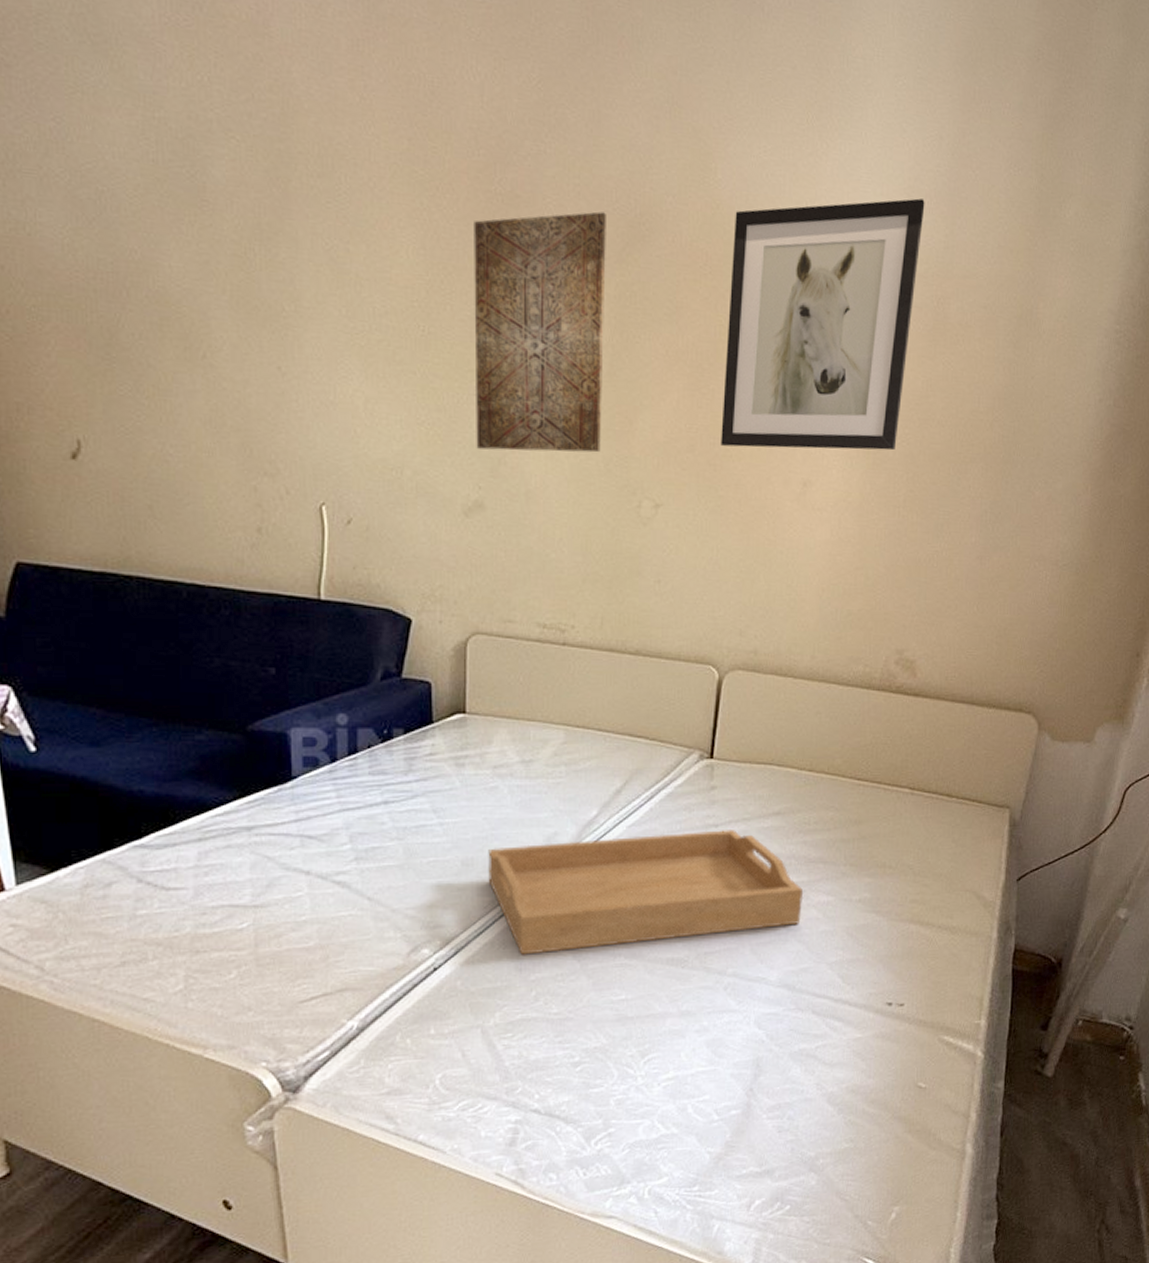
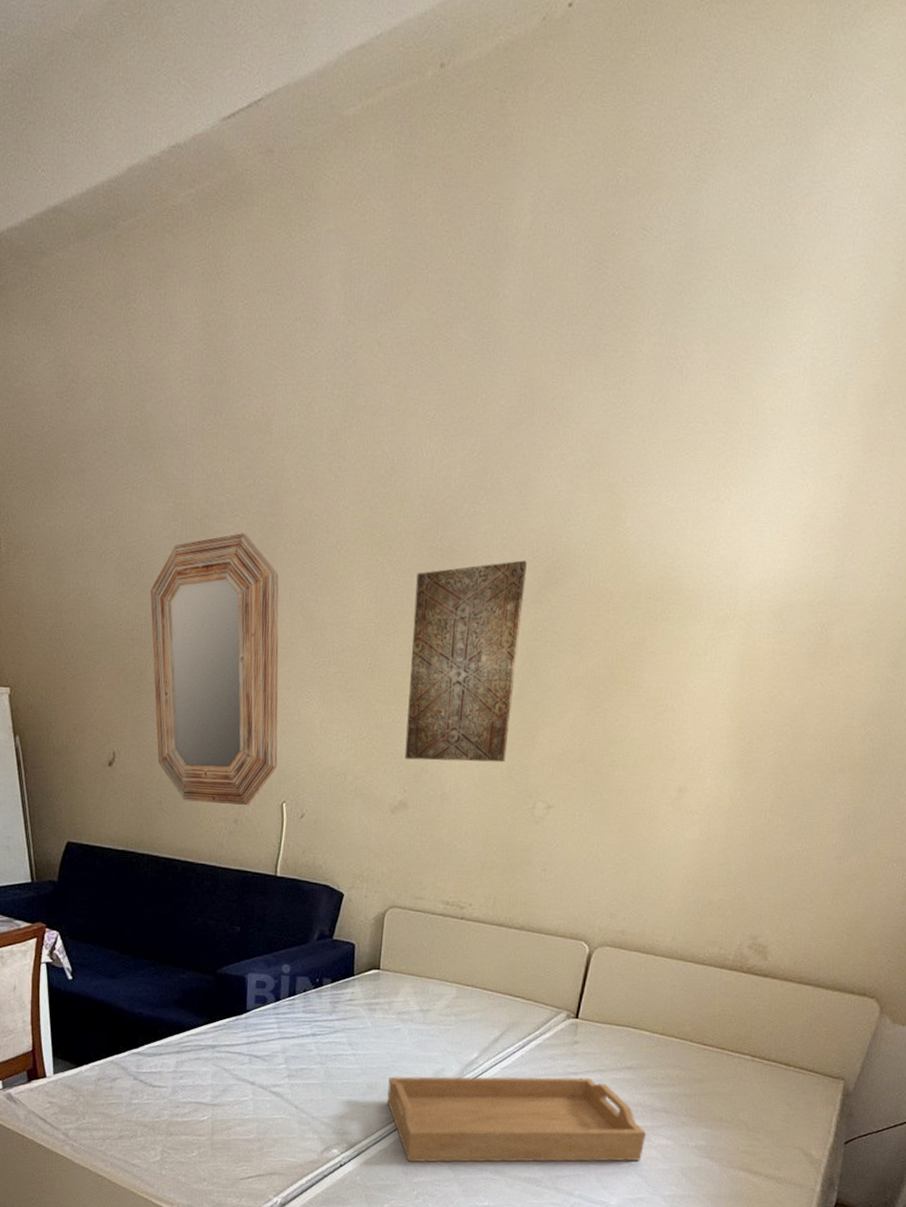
home mirror: none [118,160,311,509] -> present [150,533,279,805]
wall art: present [721,198,925,451] -> none [609,534,819,762]

